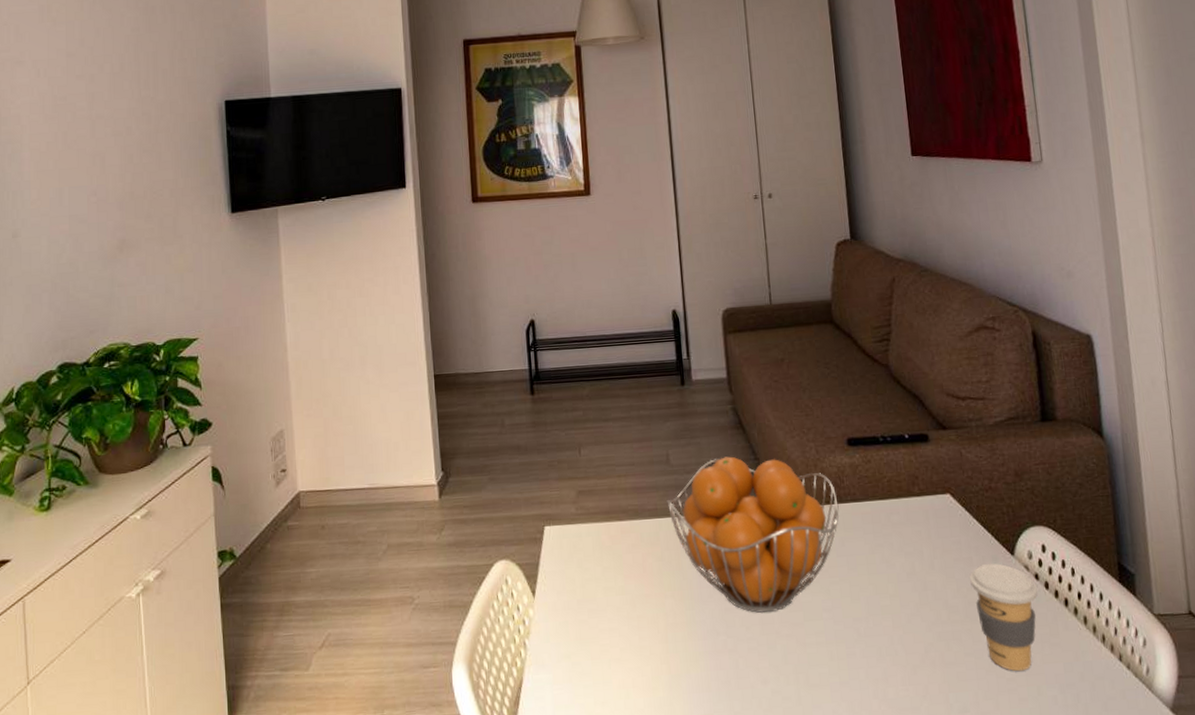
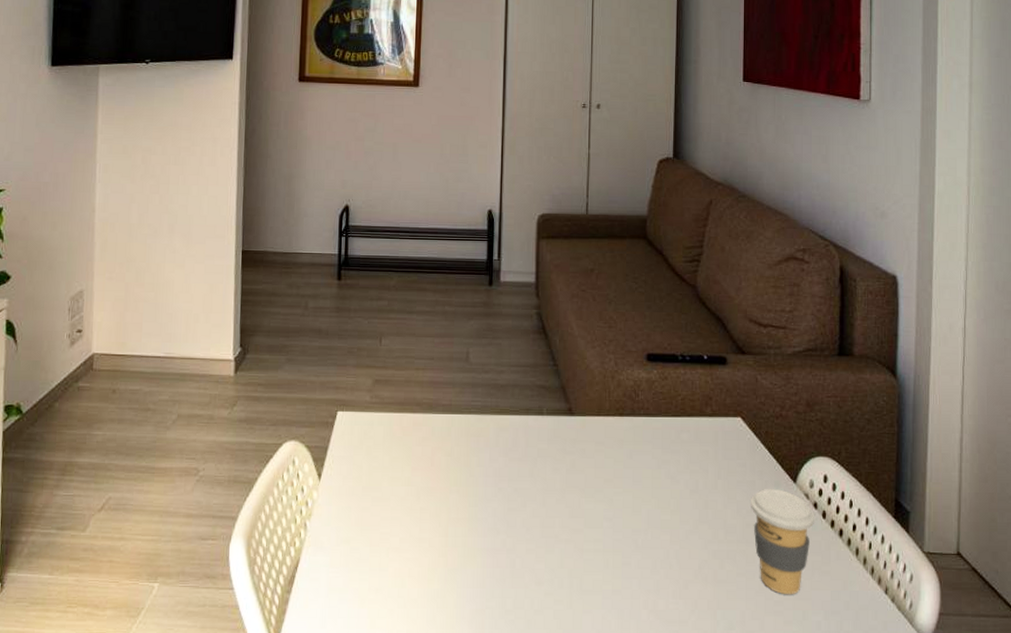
fruit basket: present [666,456,839,613] -> none [462,360,631,516]

